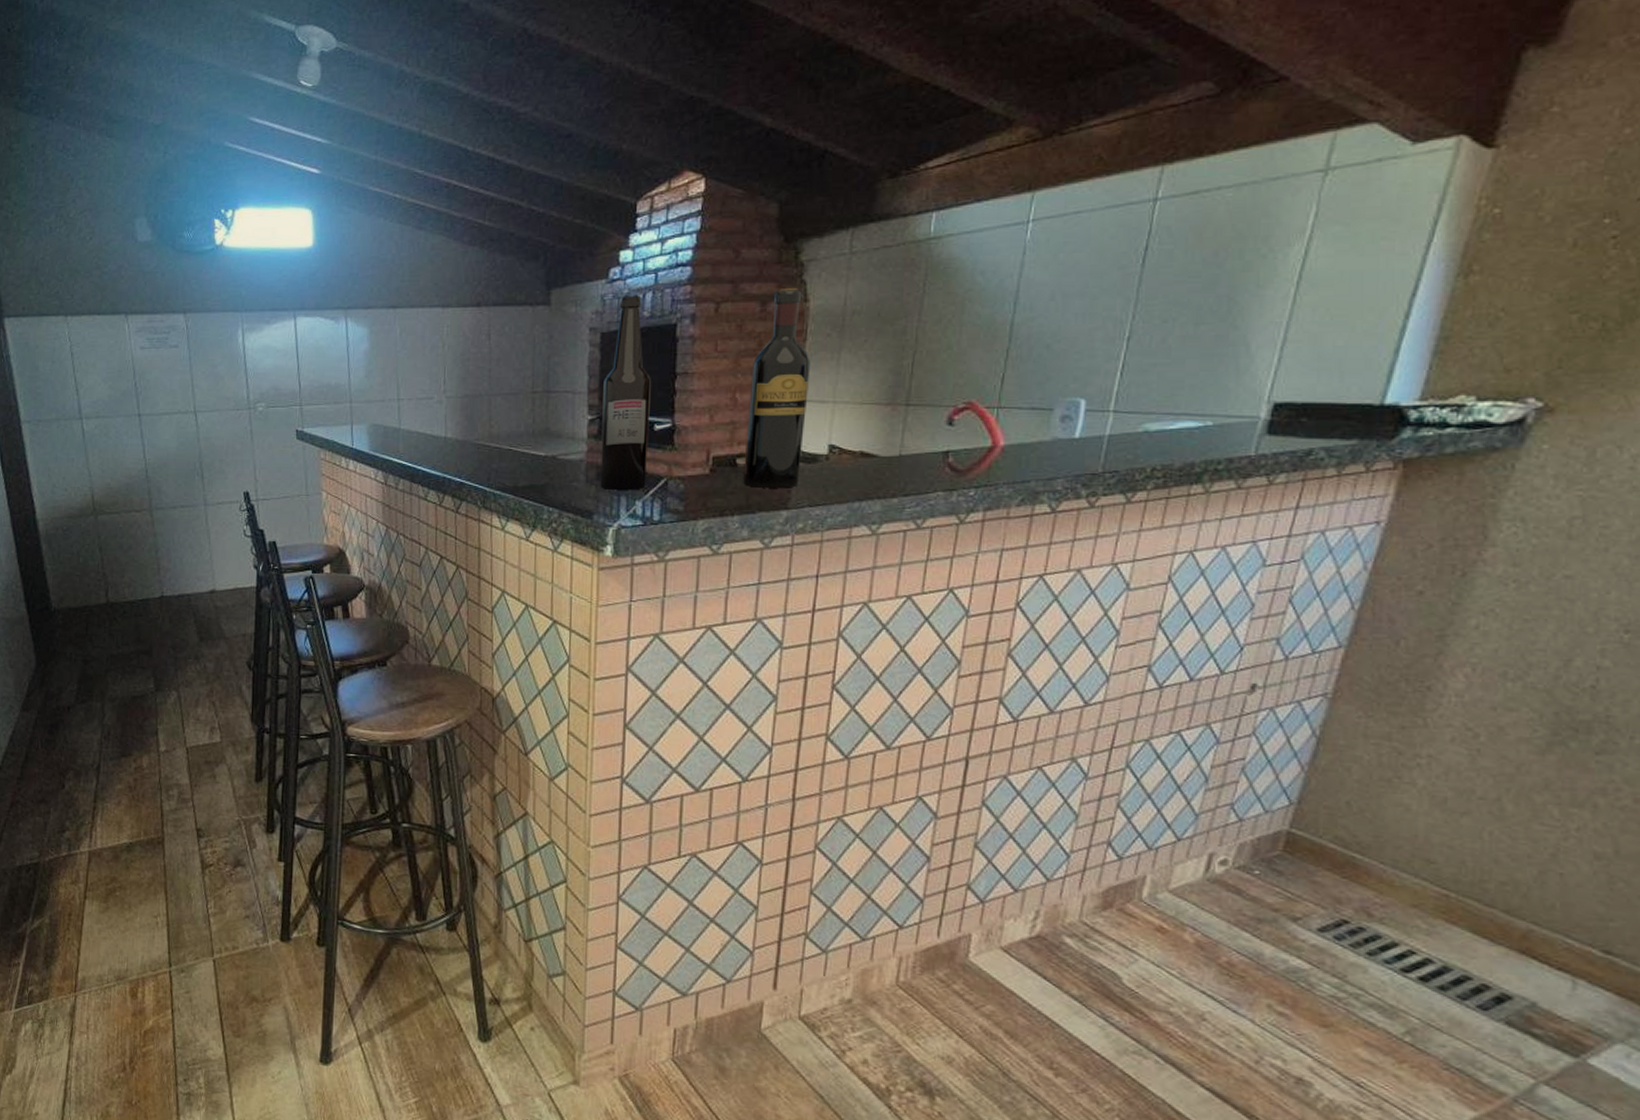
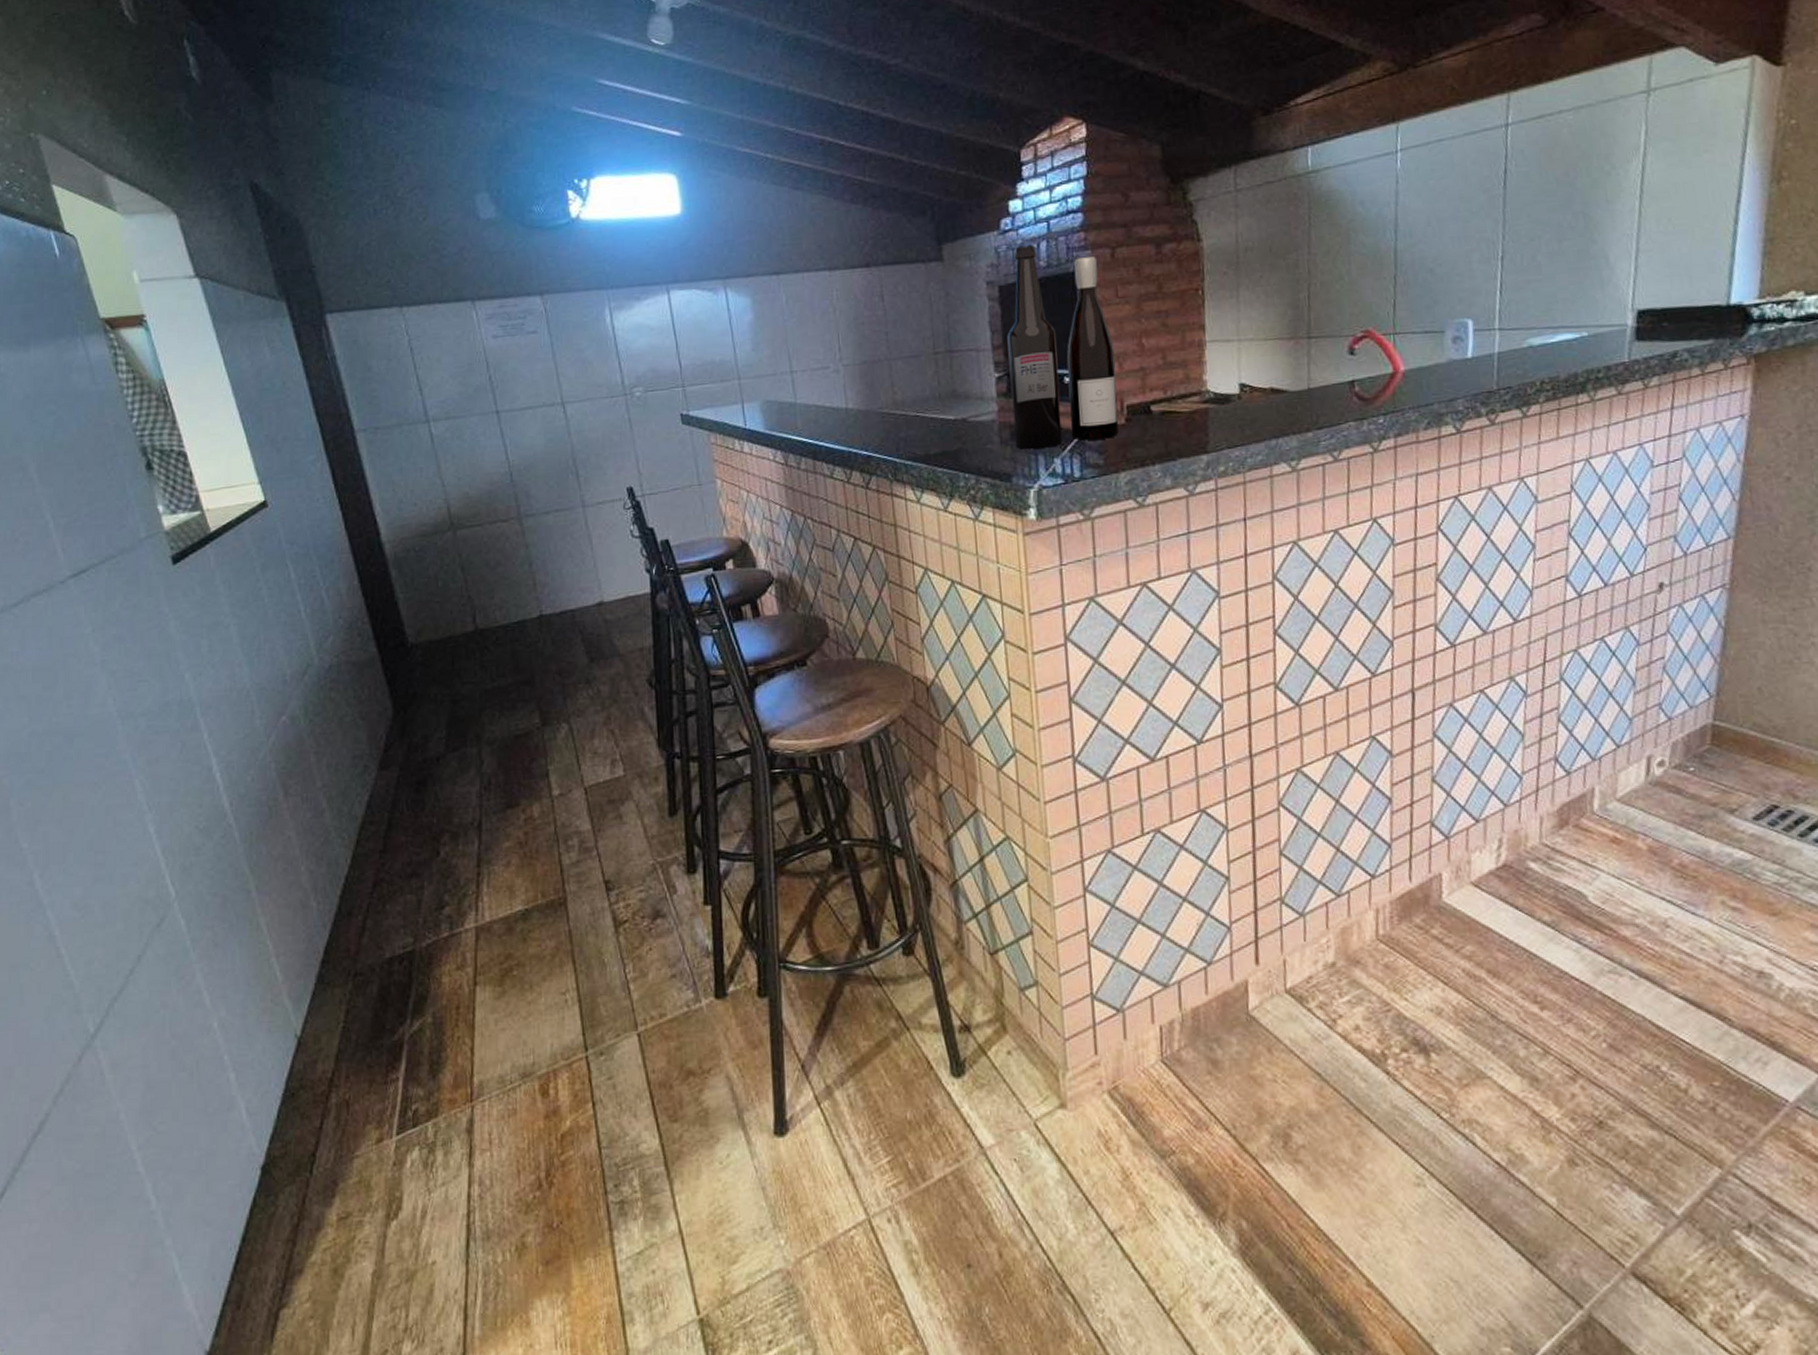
bottle: none [655,310,707,487] -> present [1066,256,1119,441]
wine bottle: present [743,287,811,488] -> none [1155,227,1215,434]

